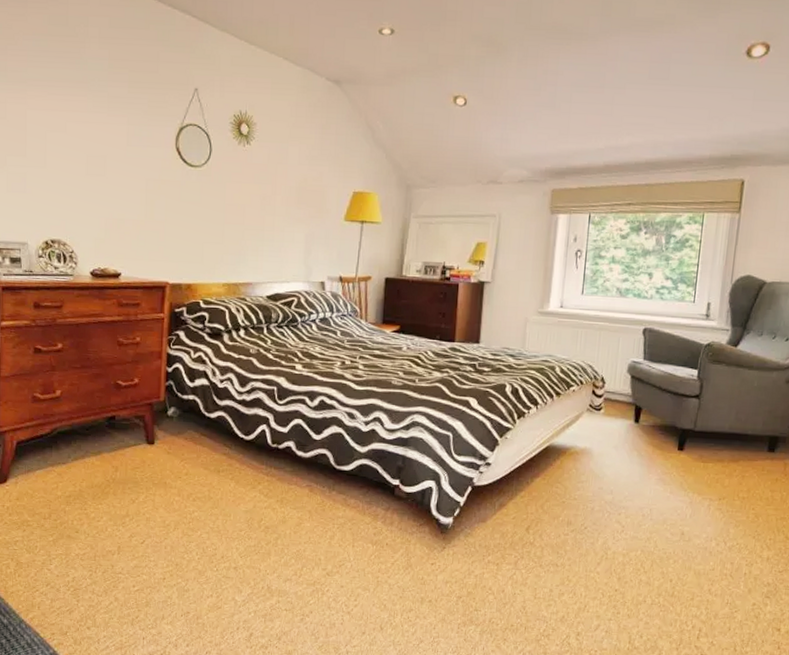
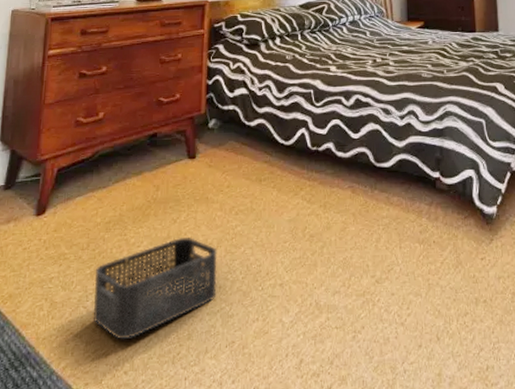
storage bin: none [57,517,175,601] -> present [94,238,217,340]

